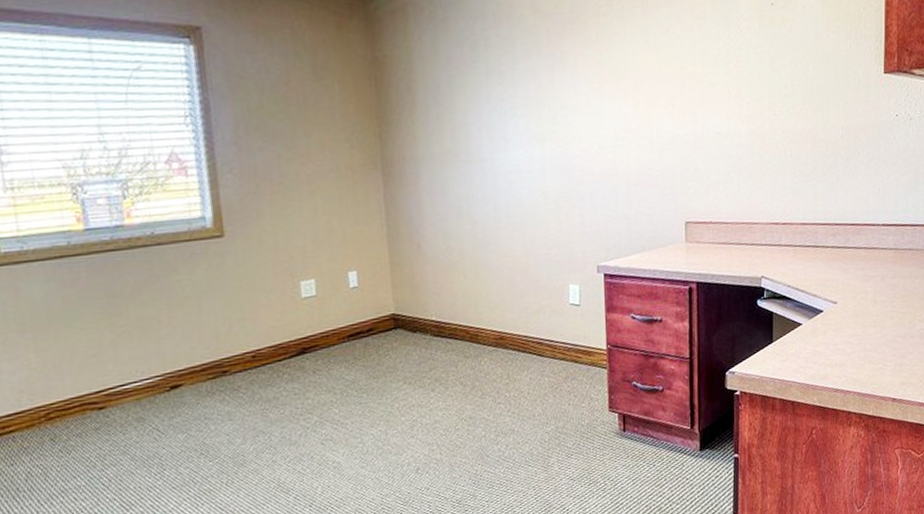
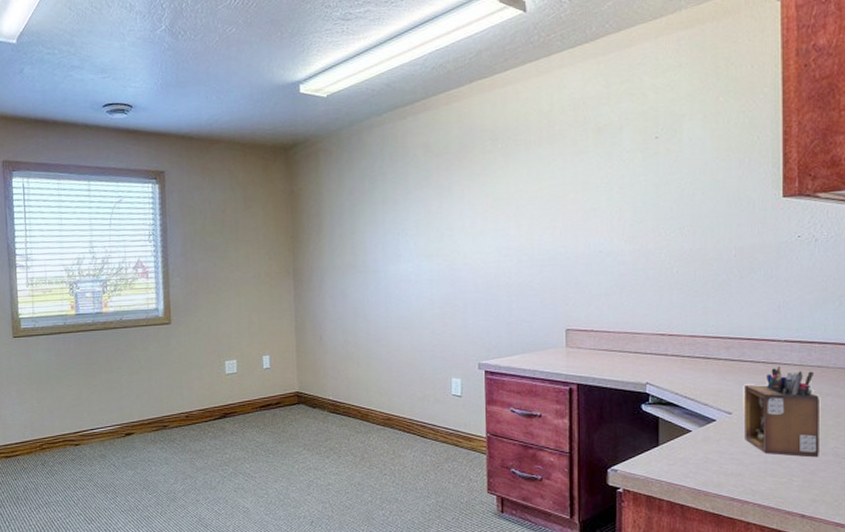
desk organizer: none [848,250,910,342] -> present [744,365,819,458]

